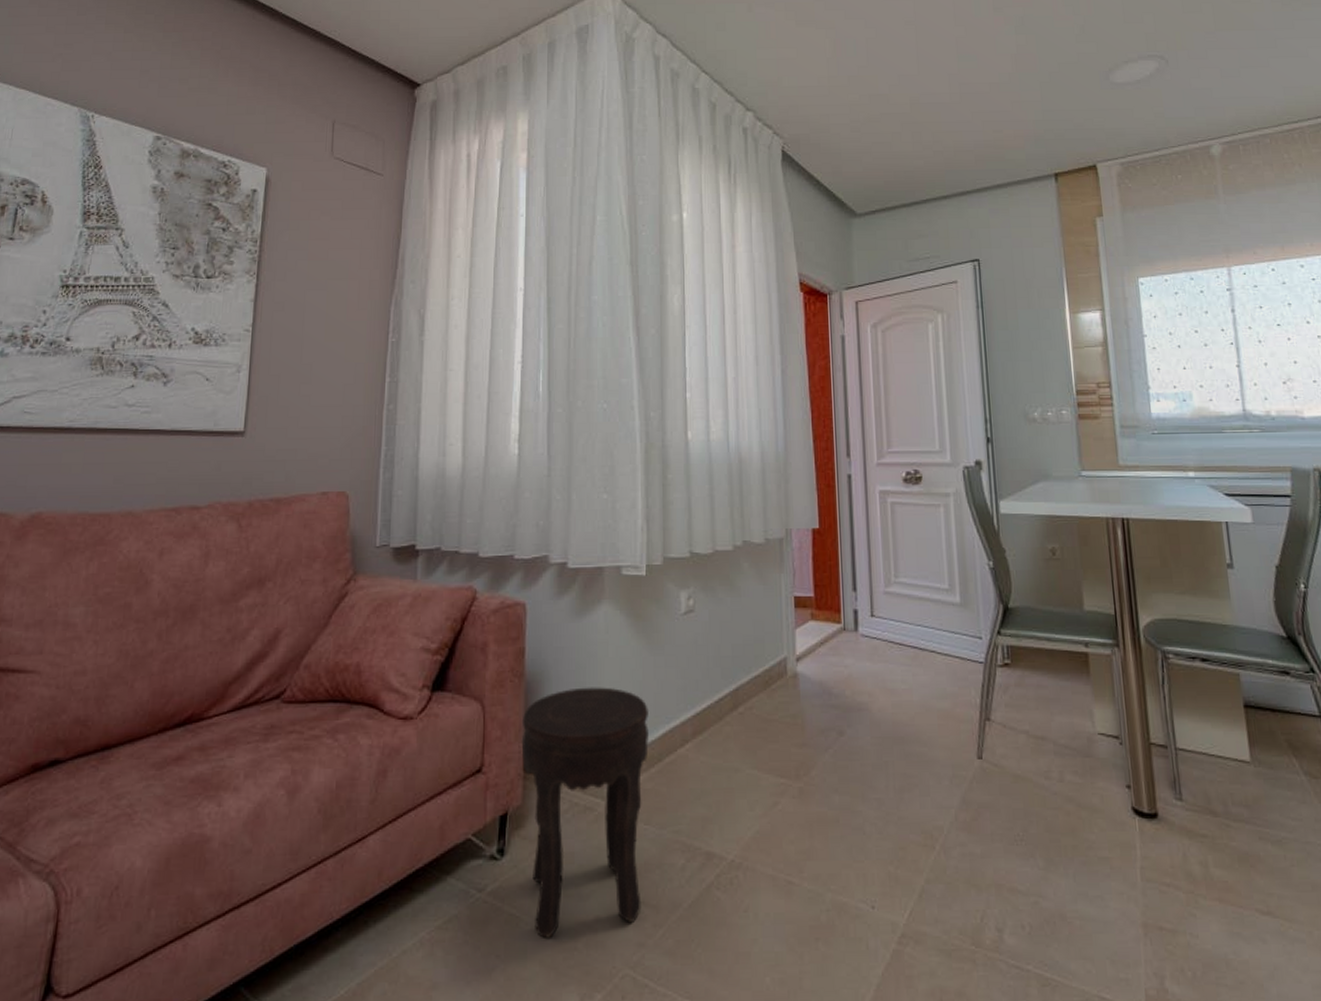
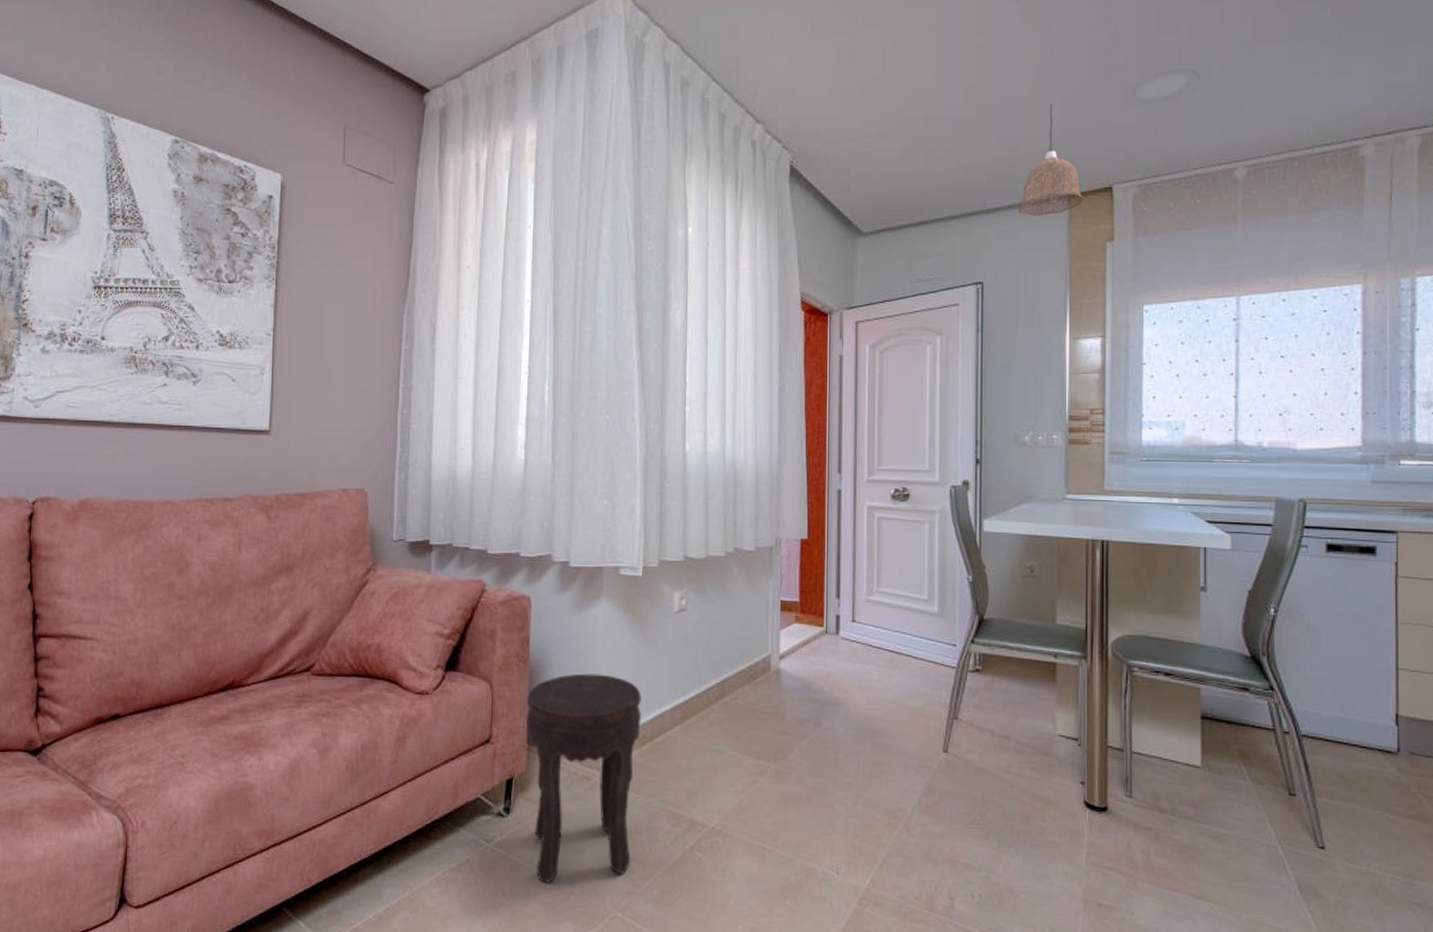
pendant lamp: none [1007,89,1070,194] -> present [1018,104,1083,216]

